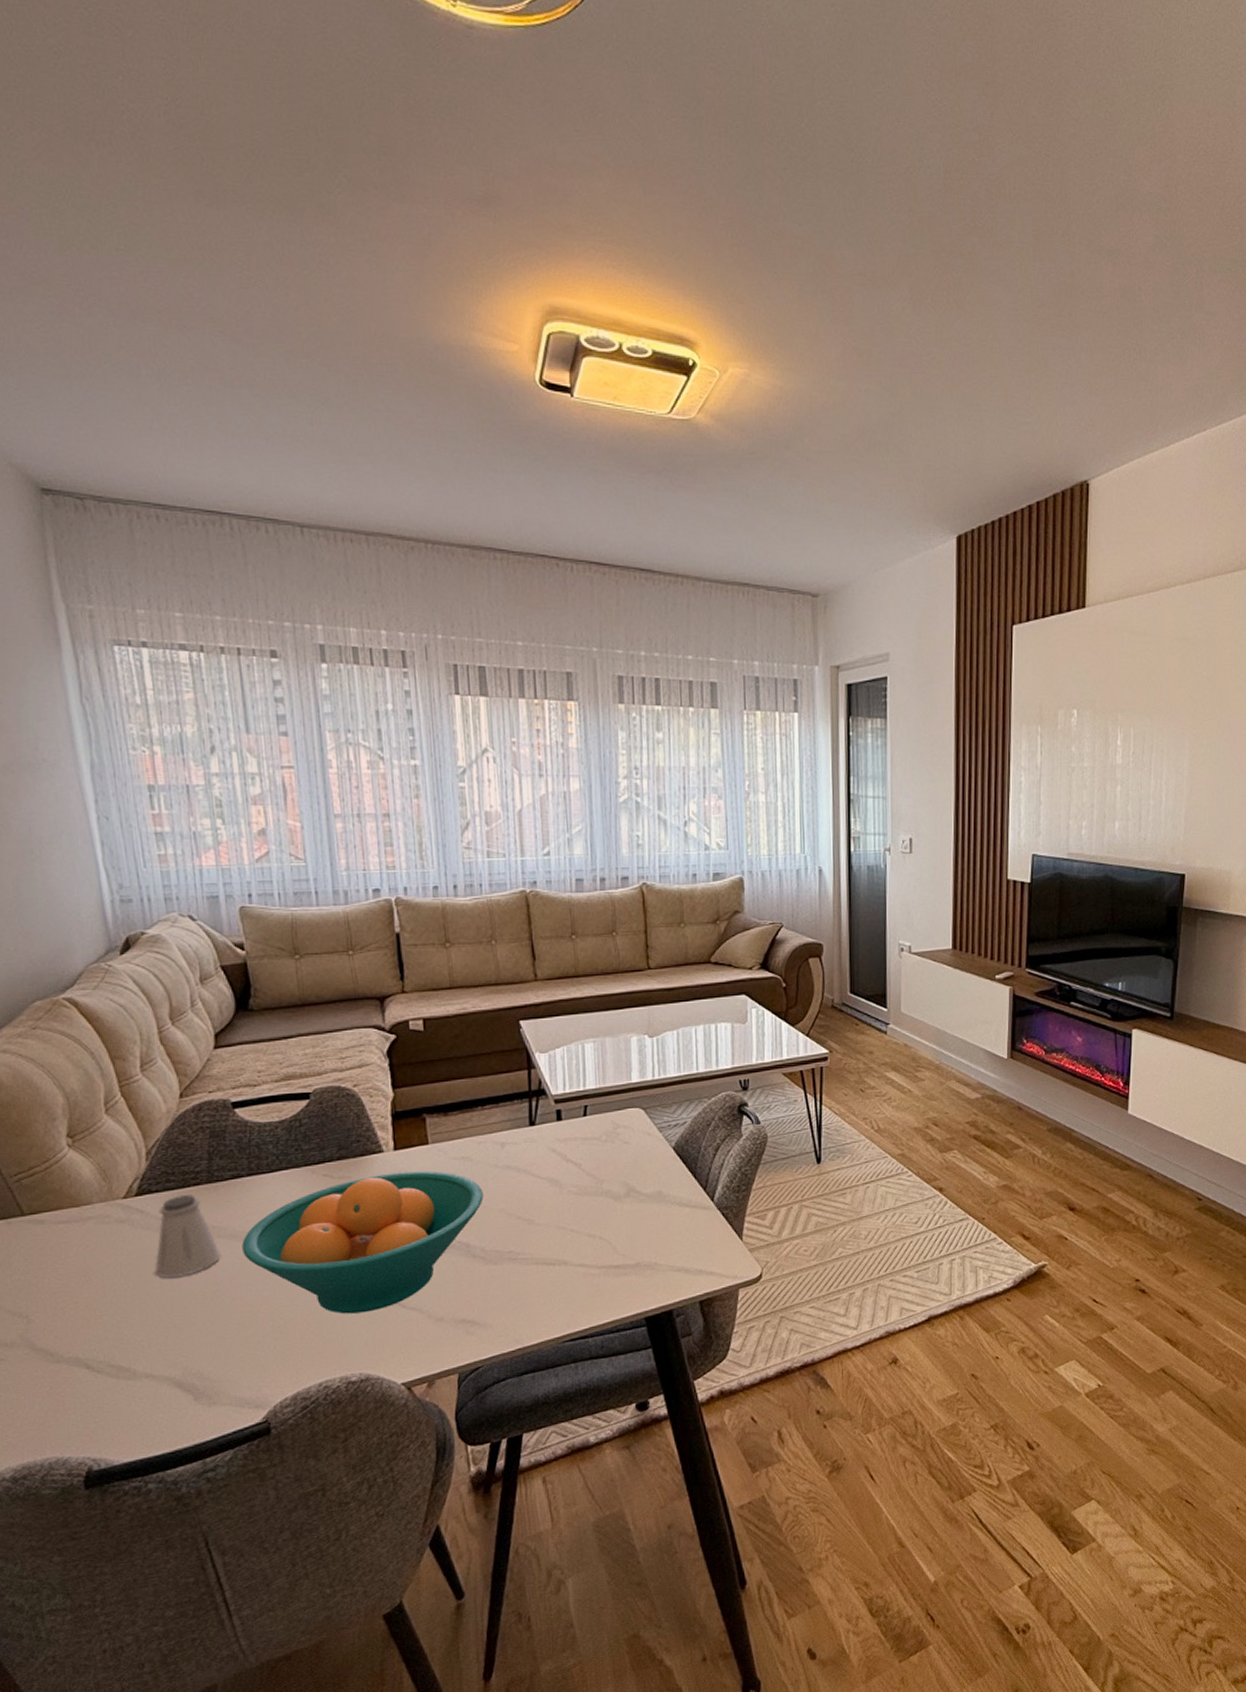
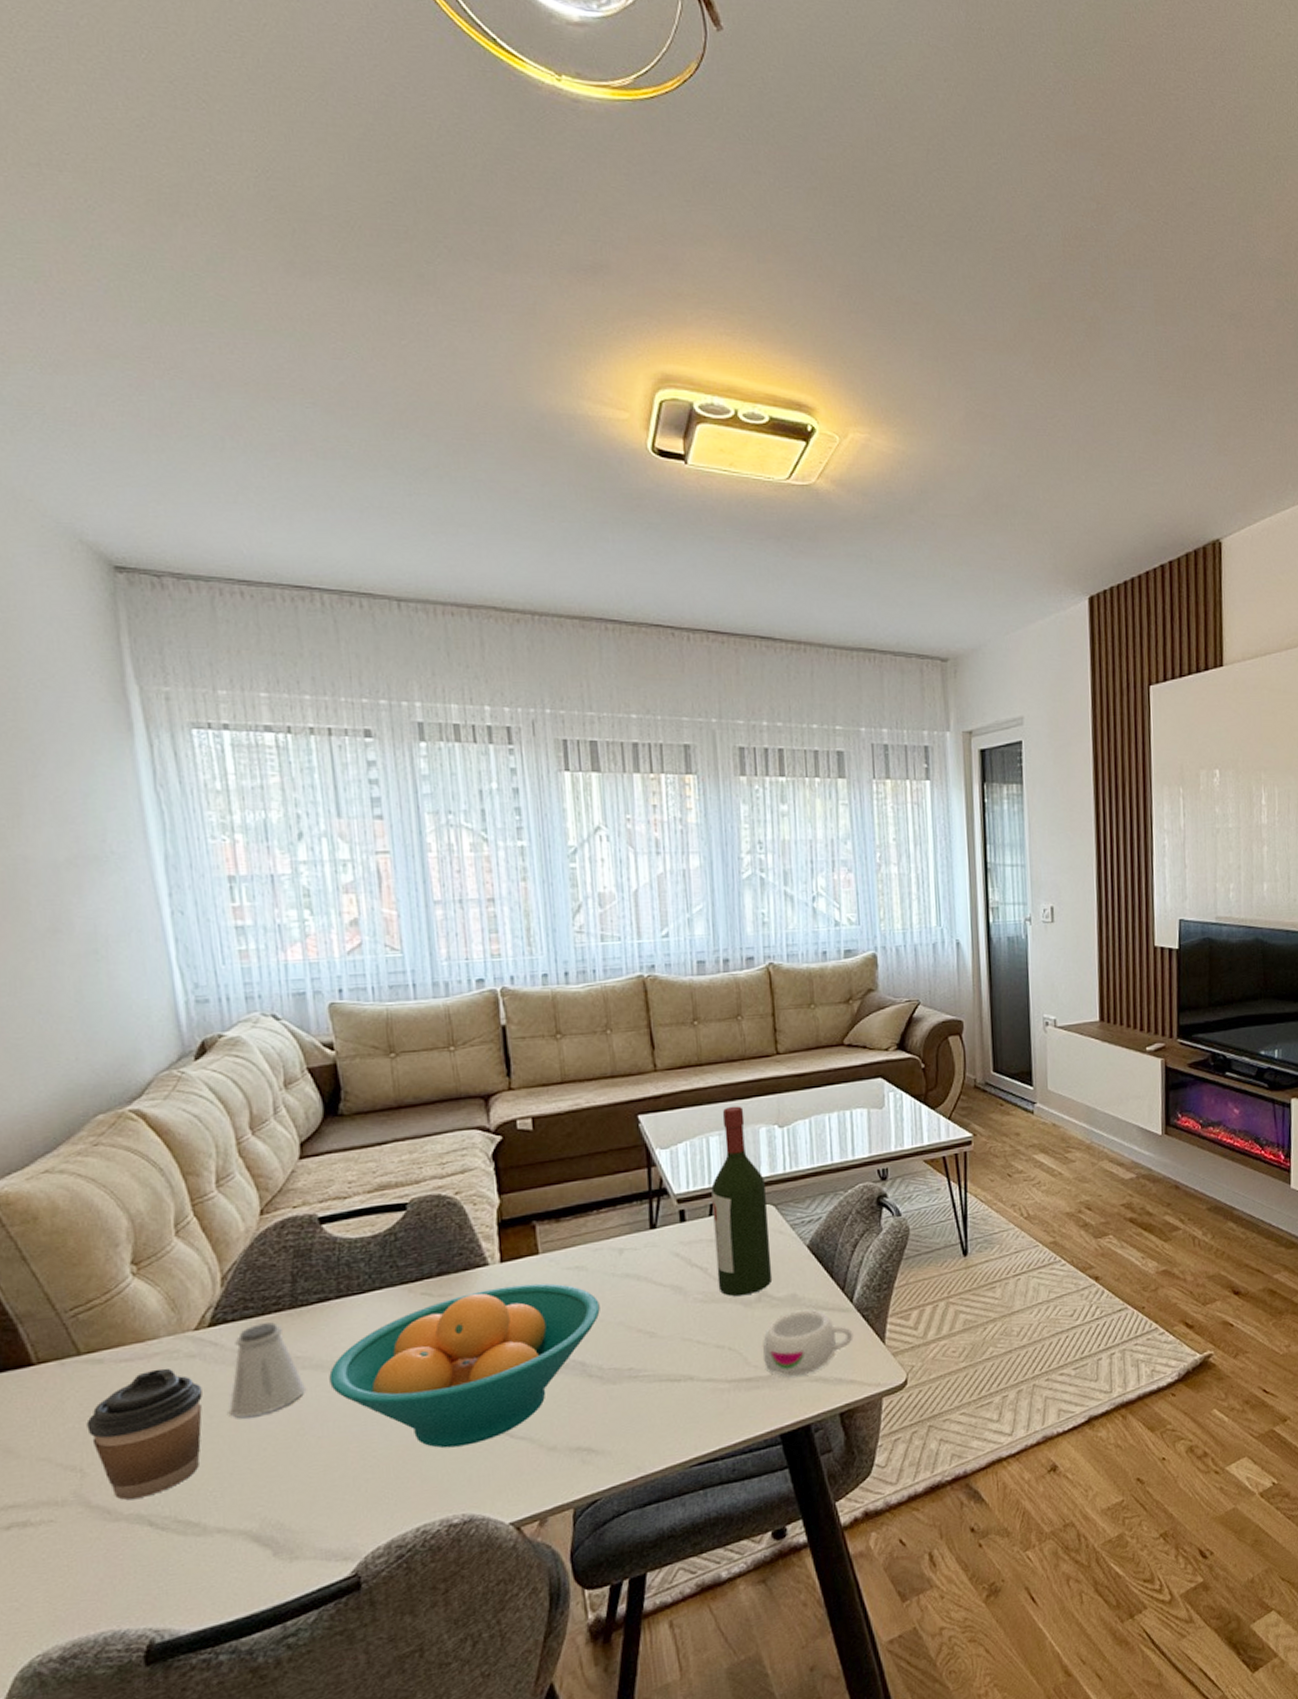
coffee cup: none [30,1231,131,1345] -> present [86,1368,202,1500]
wine bottle: none [586,1016,641,1191] -> present [711,1106,773,1297]
mug: none [629,1205,714,1266] -> present [762,1309,854,1377]

